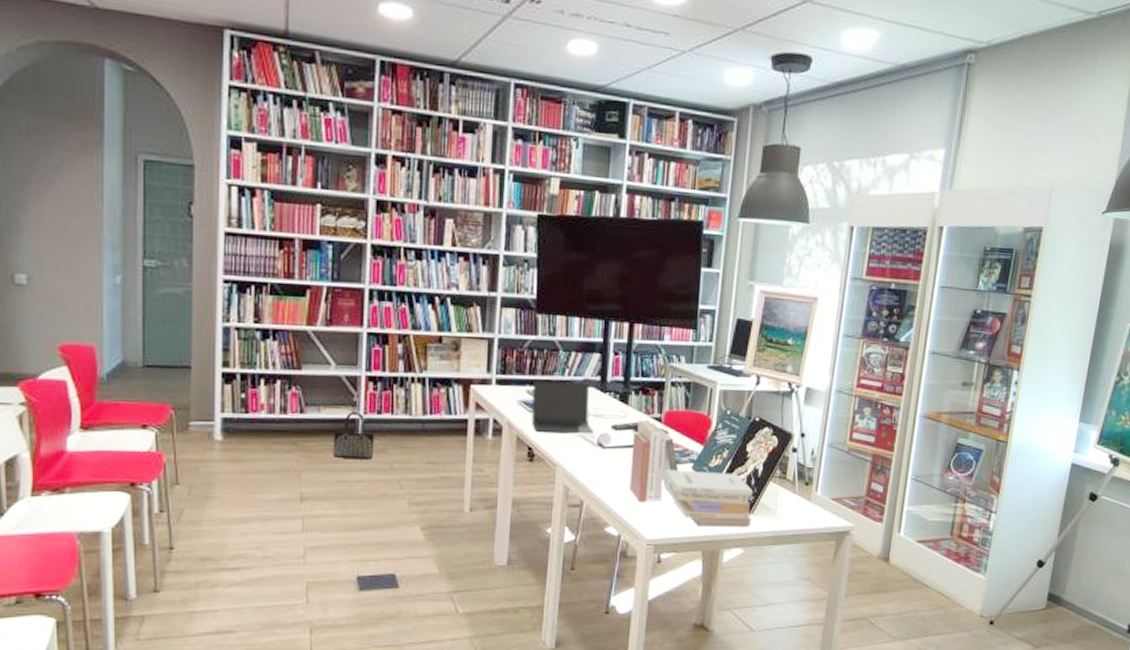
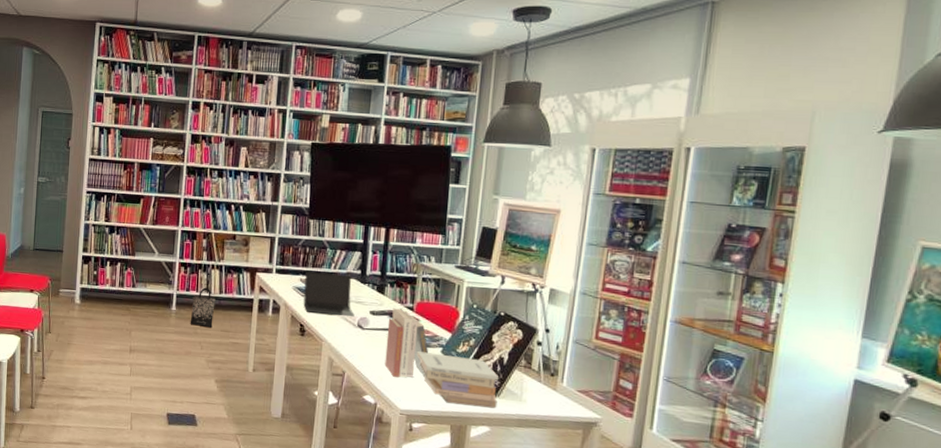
tote bag: present [333,412,375,460] -> none [154,289,184,325]
shopping bag: none [384,408,418,461] -> present [190,287,216,328]

